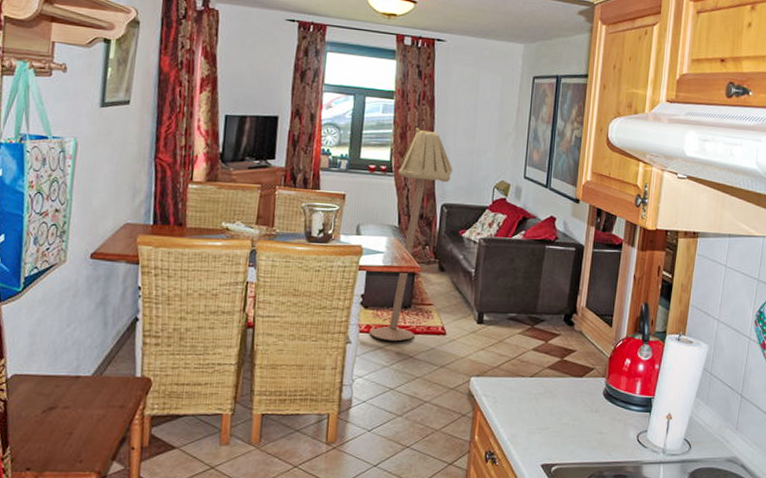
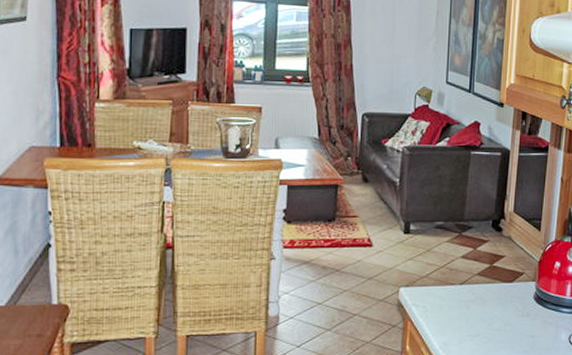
floor lamp: present [369,128,453,342] -> none [293,35,373,256]

